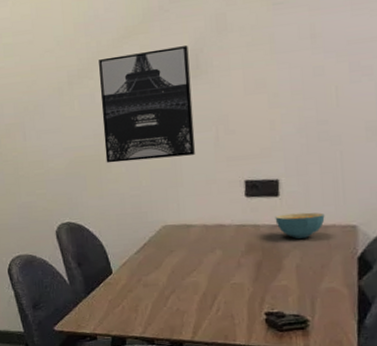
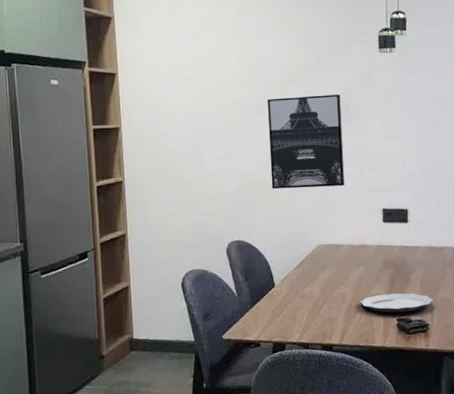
plate: none [217,281,314,306] -> present [360,293,433,313]
cereal bowl: present [275,212,325,239] -> none [405,236,441,257]

